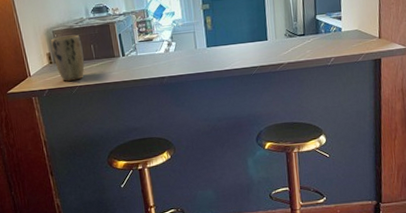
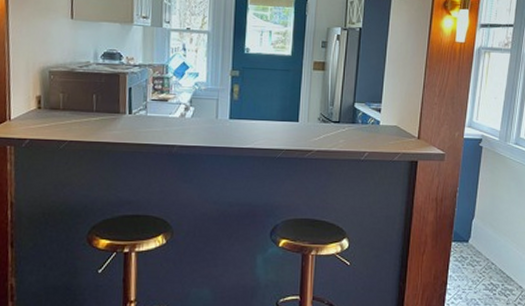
plant pot: present [51,35,85,82] -> none [44,78,83,133]

